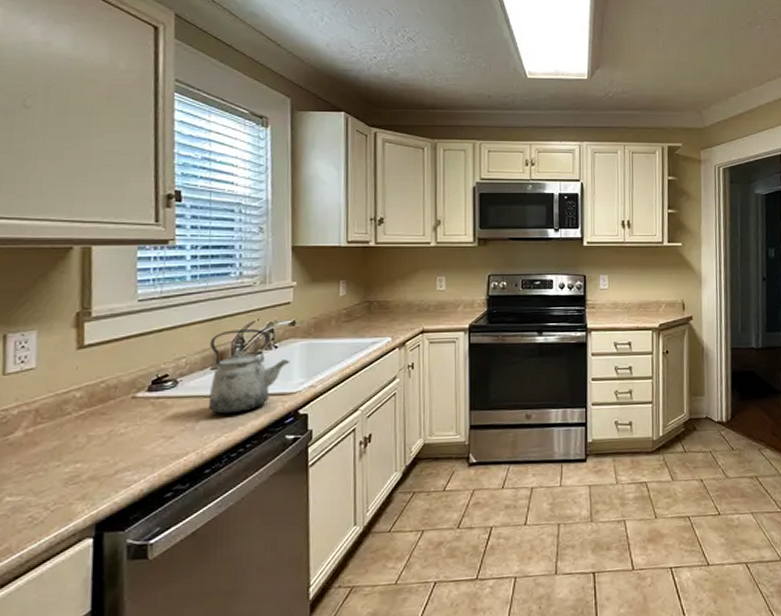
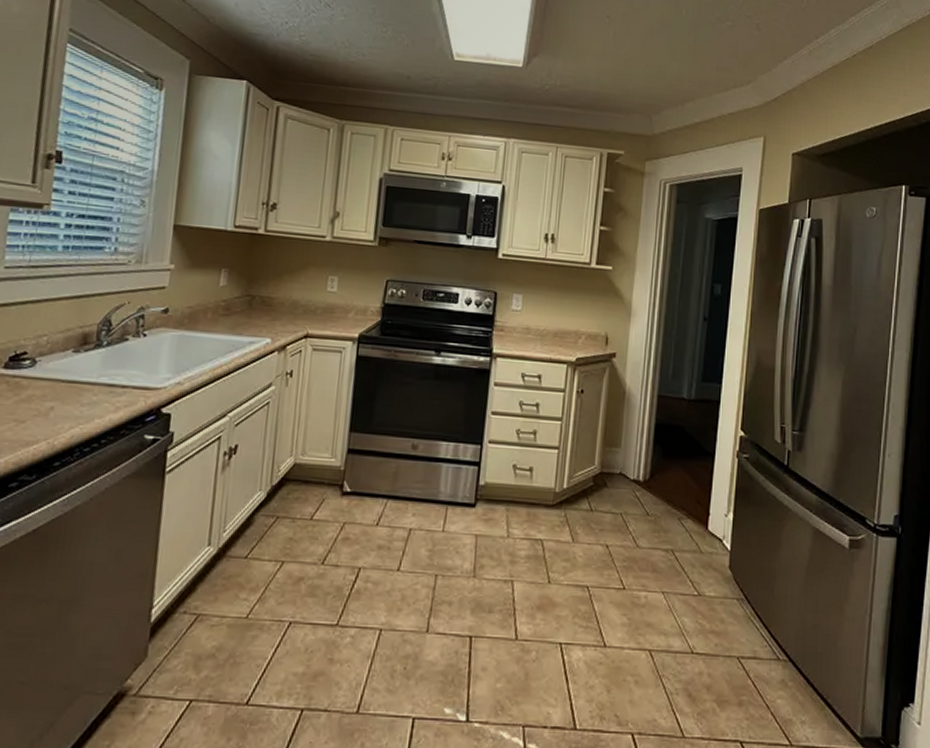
kettle: present [208,329,290,415] -> none [65,310,159,405]

